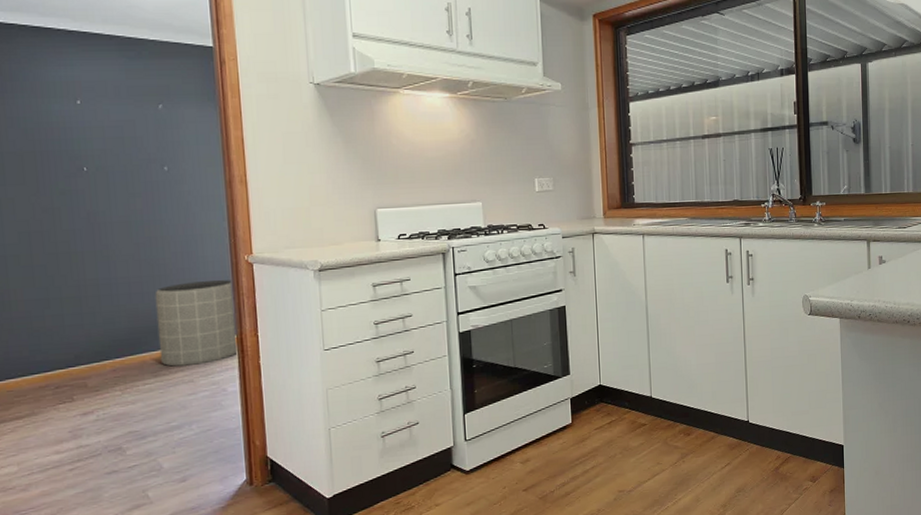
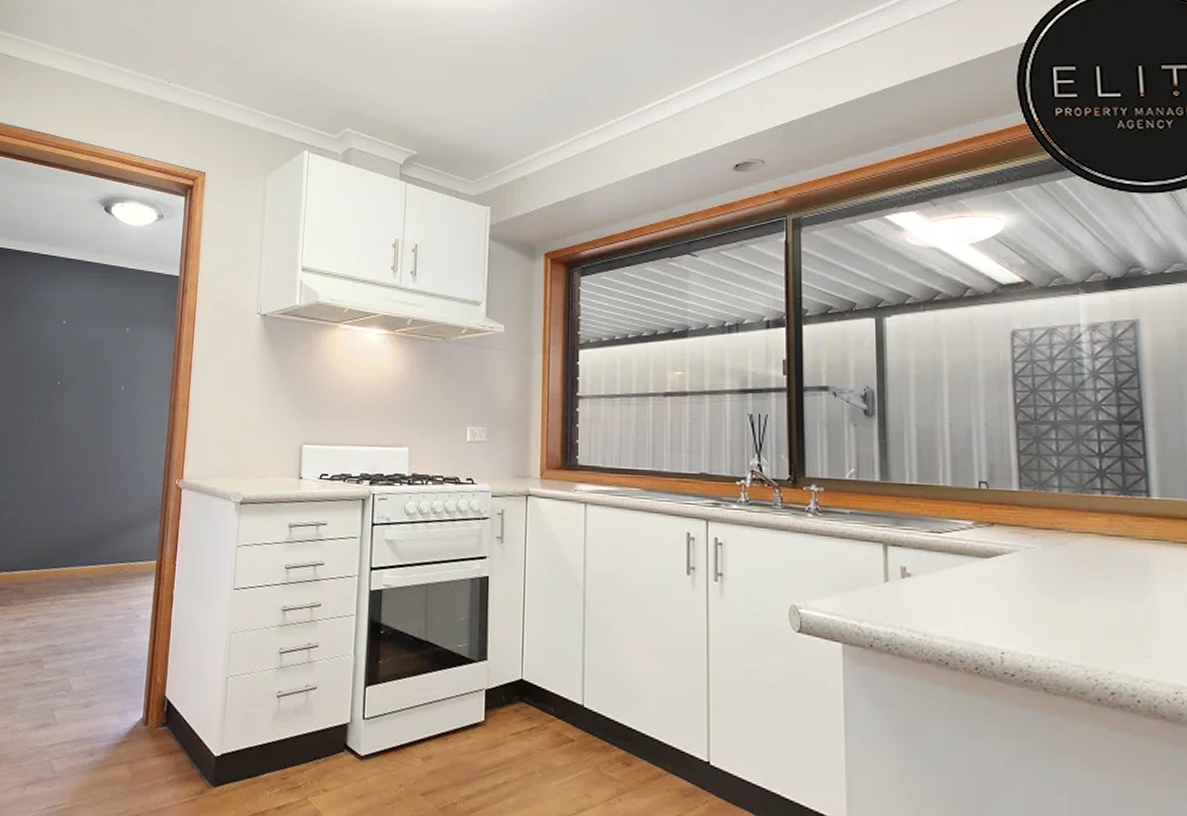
trash can: present [154,279,236,367] -> none [88,500,161,586]

